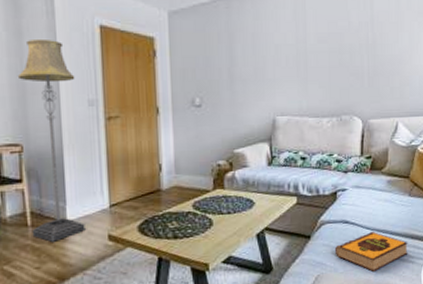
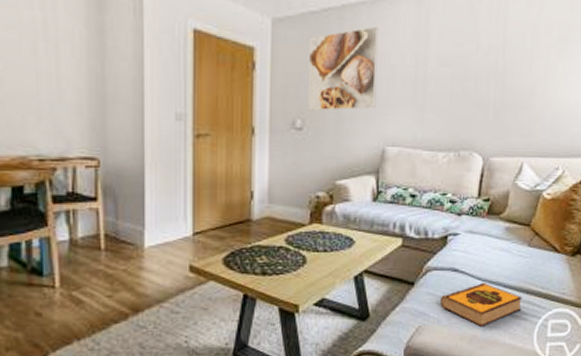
floor lamp: present [17,38,85,242] -> none [97,39,165,269]
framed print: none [201,12,264,90] -> present [308,26,379,111]

